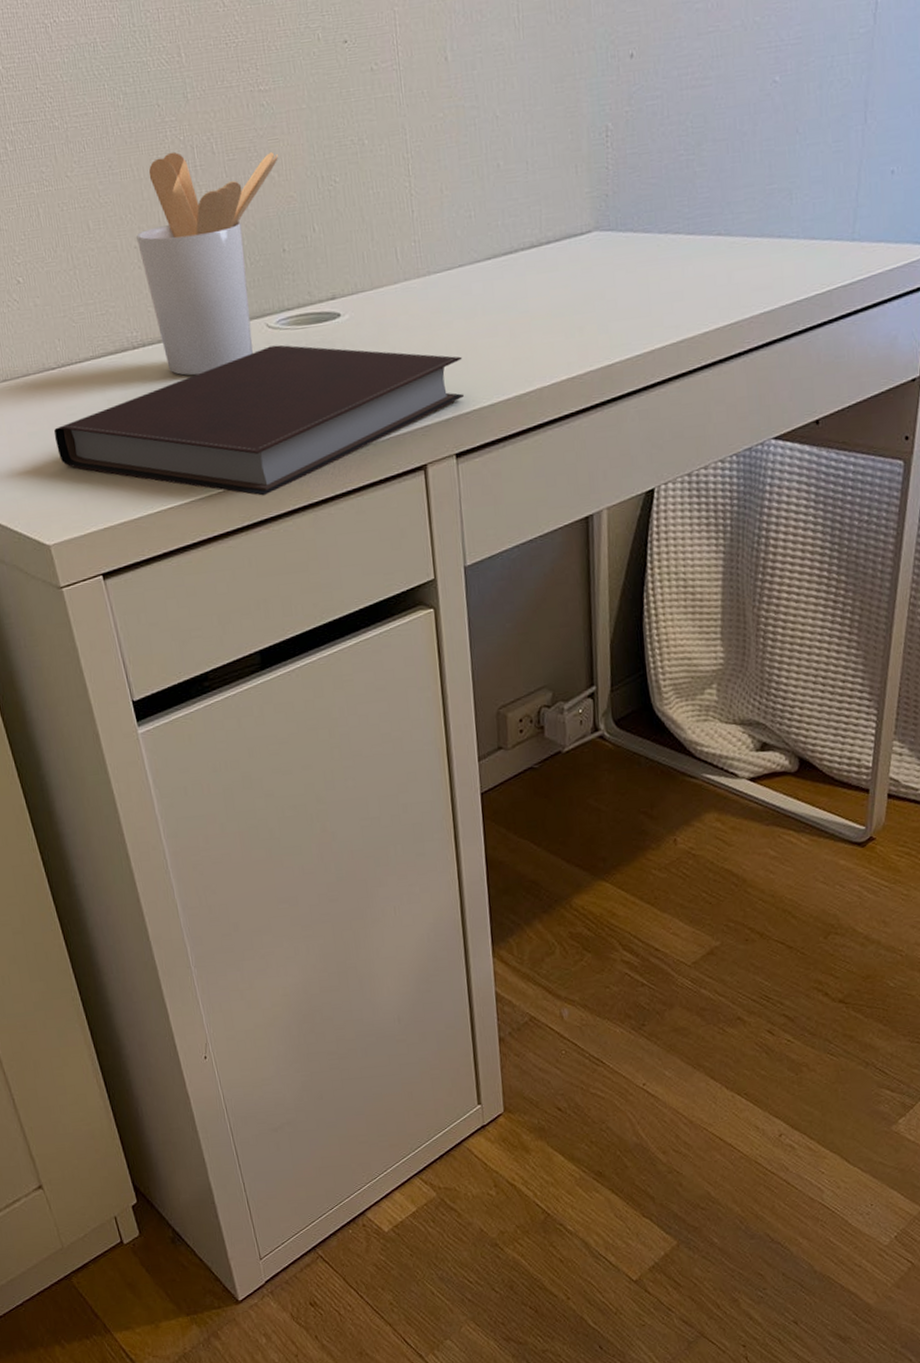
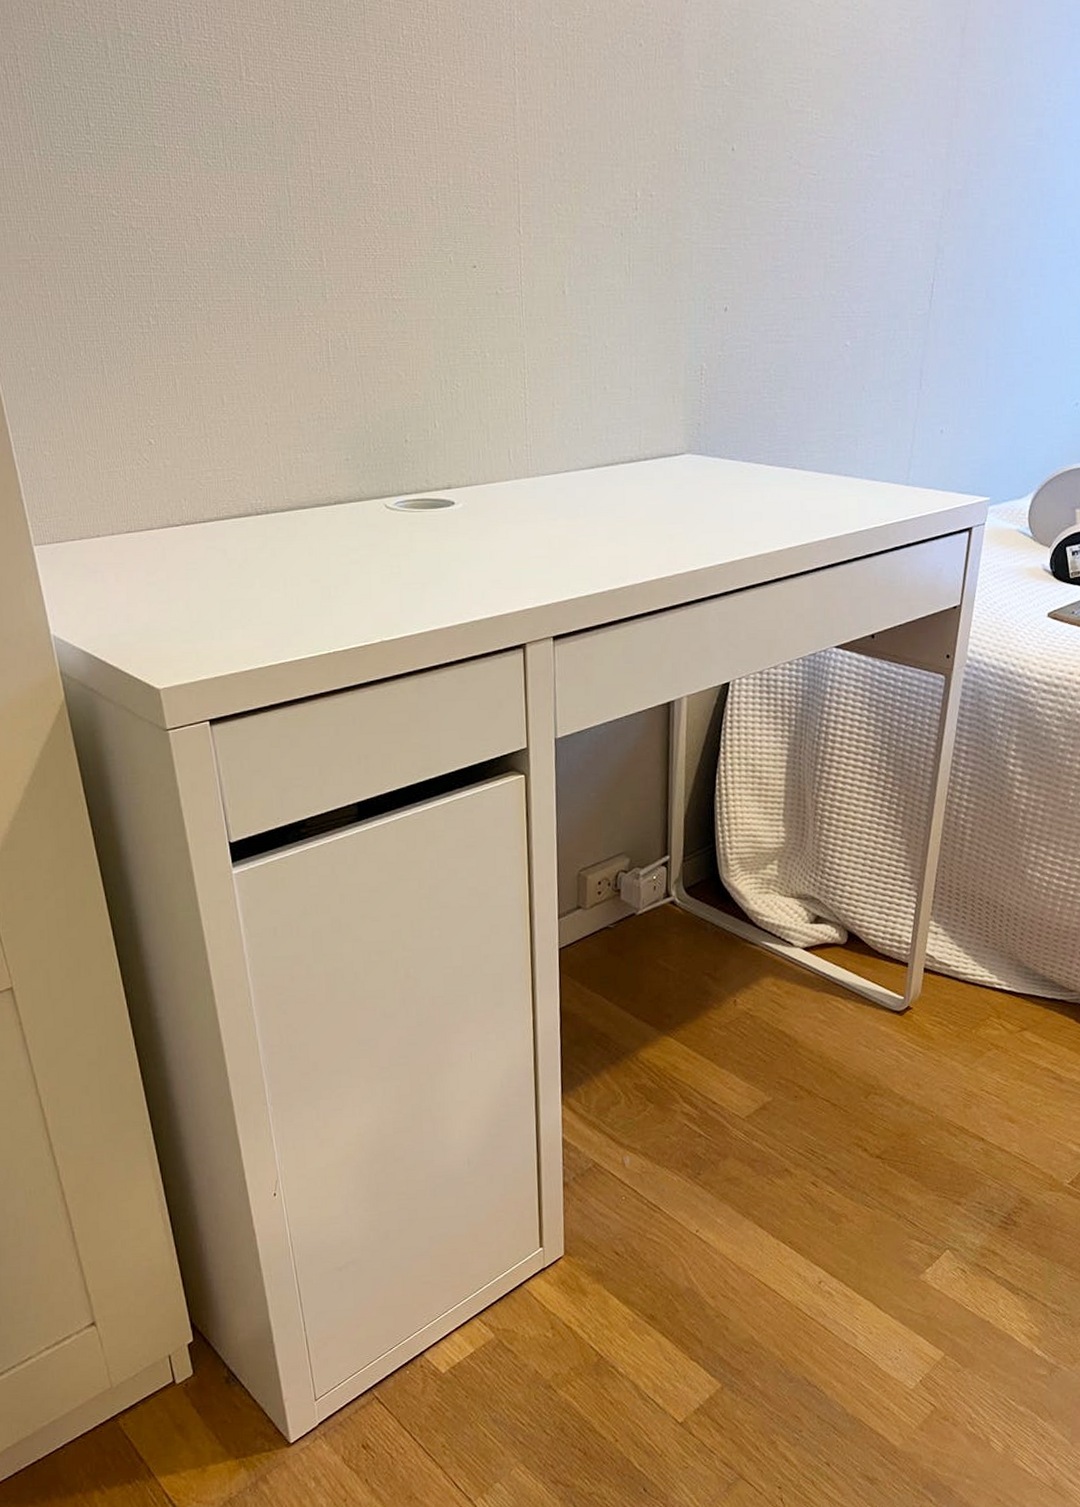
notebook: present [54,344,465,496] -> none [172,524,564,660]
utensil holder: present [136,151,279,376] -> none [268,343,407,545]

